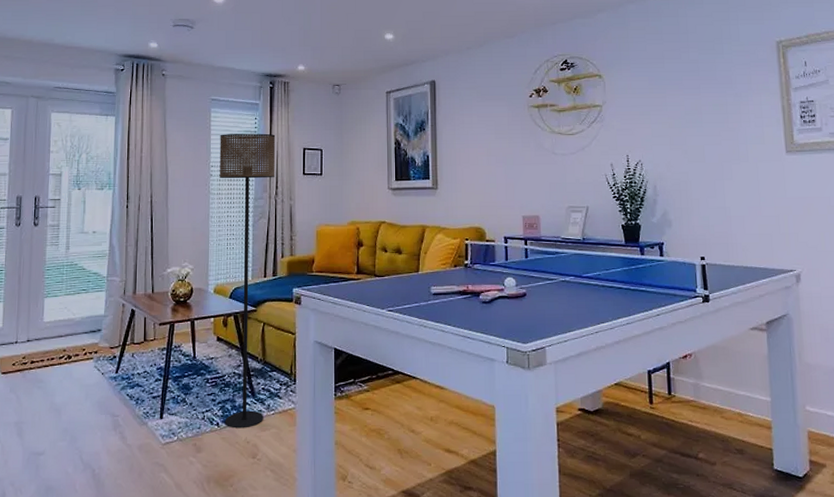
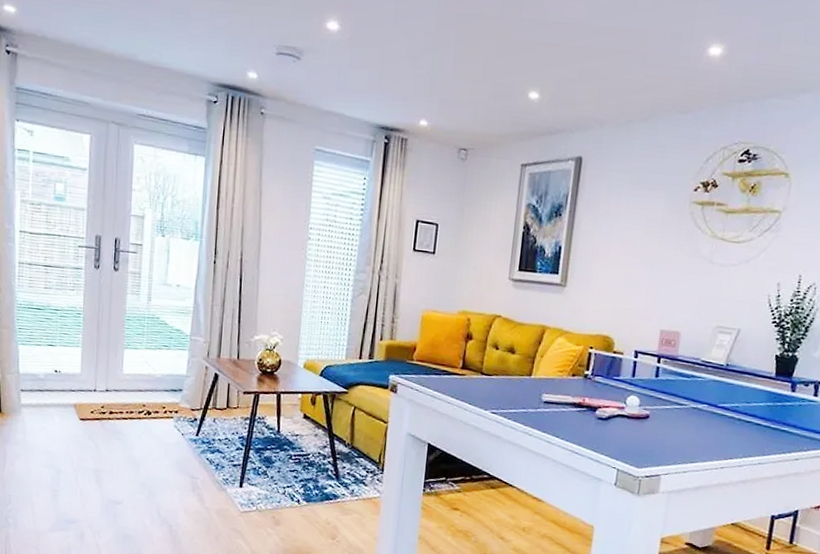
floor lamp: present [219,133,276,429] -> none [306,192,386,510]

